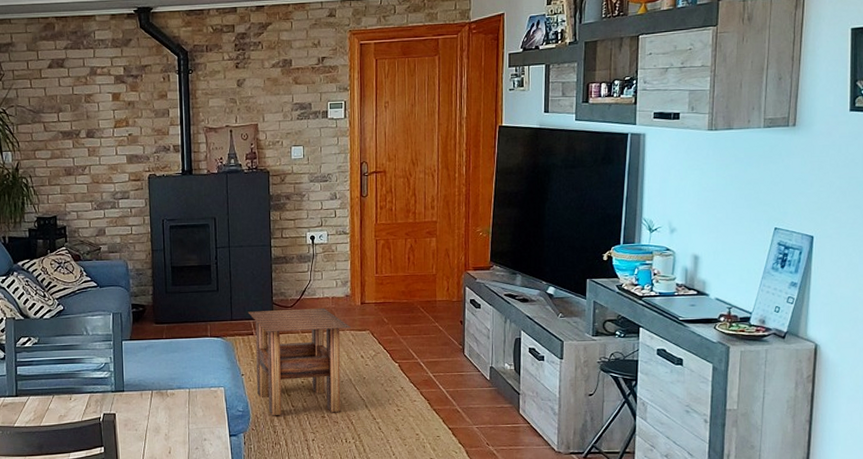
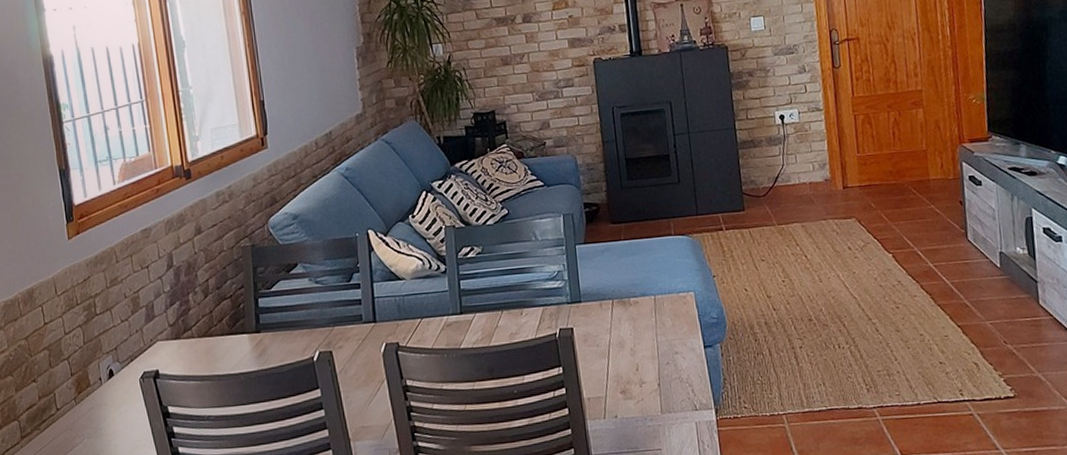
side table: present [248,308,351,415] -> none [715,195,834,321]

